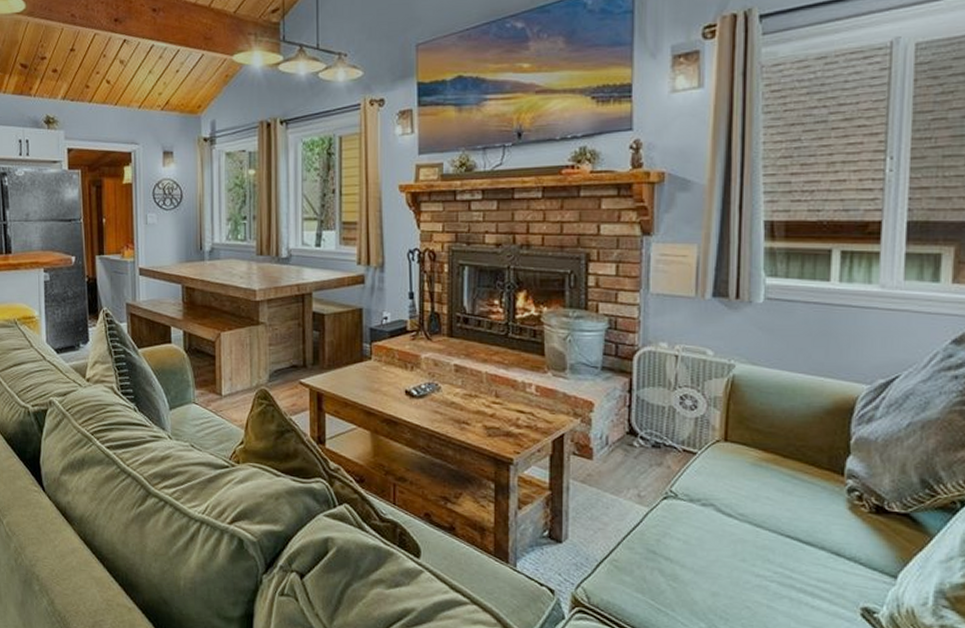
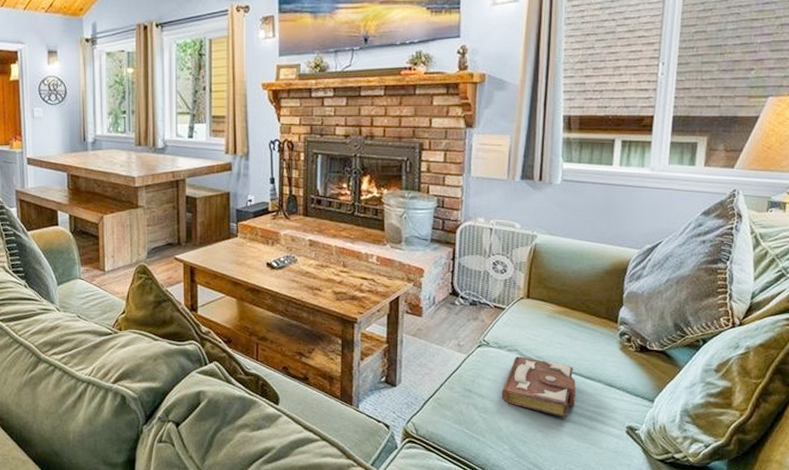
book: none [694,512,793,593] -> present [501,356,577,418]

